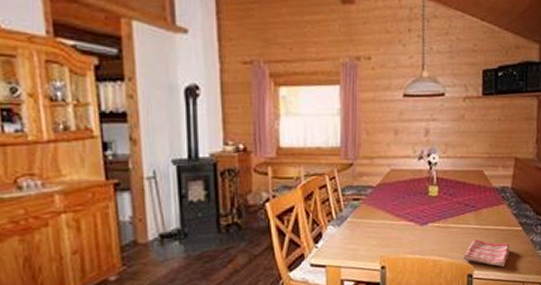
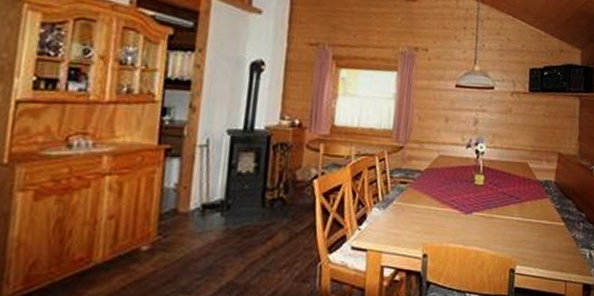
dish towel: present [463,239,510,268] -> none [506,232,553,264]

